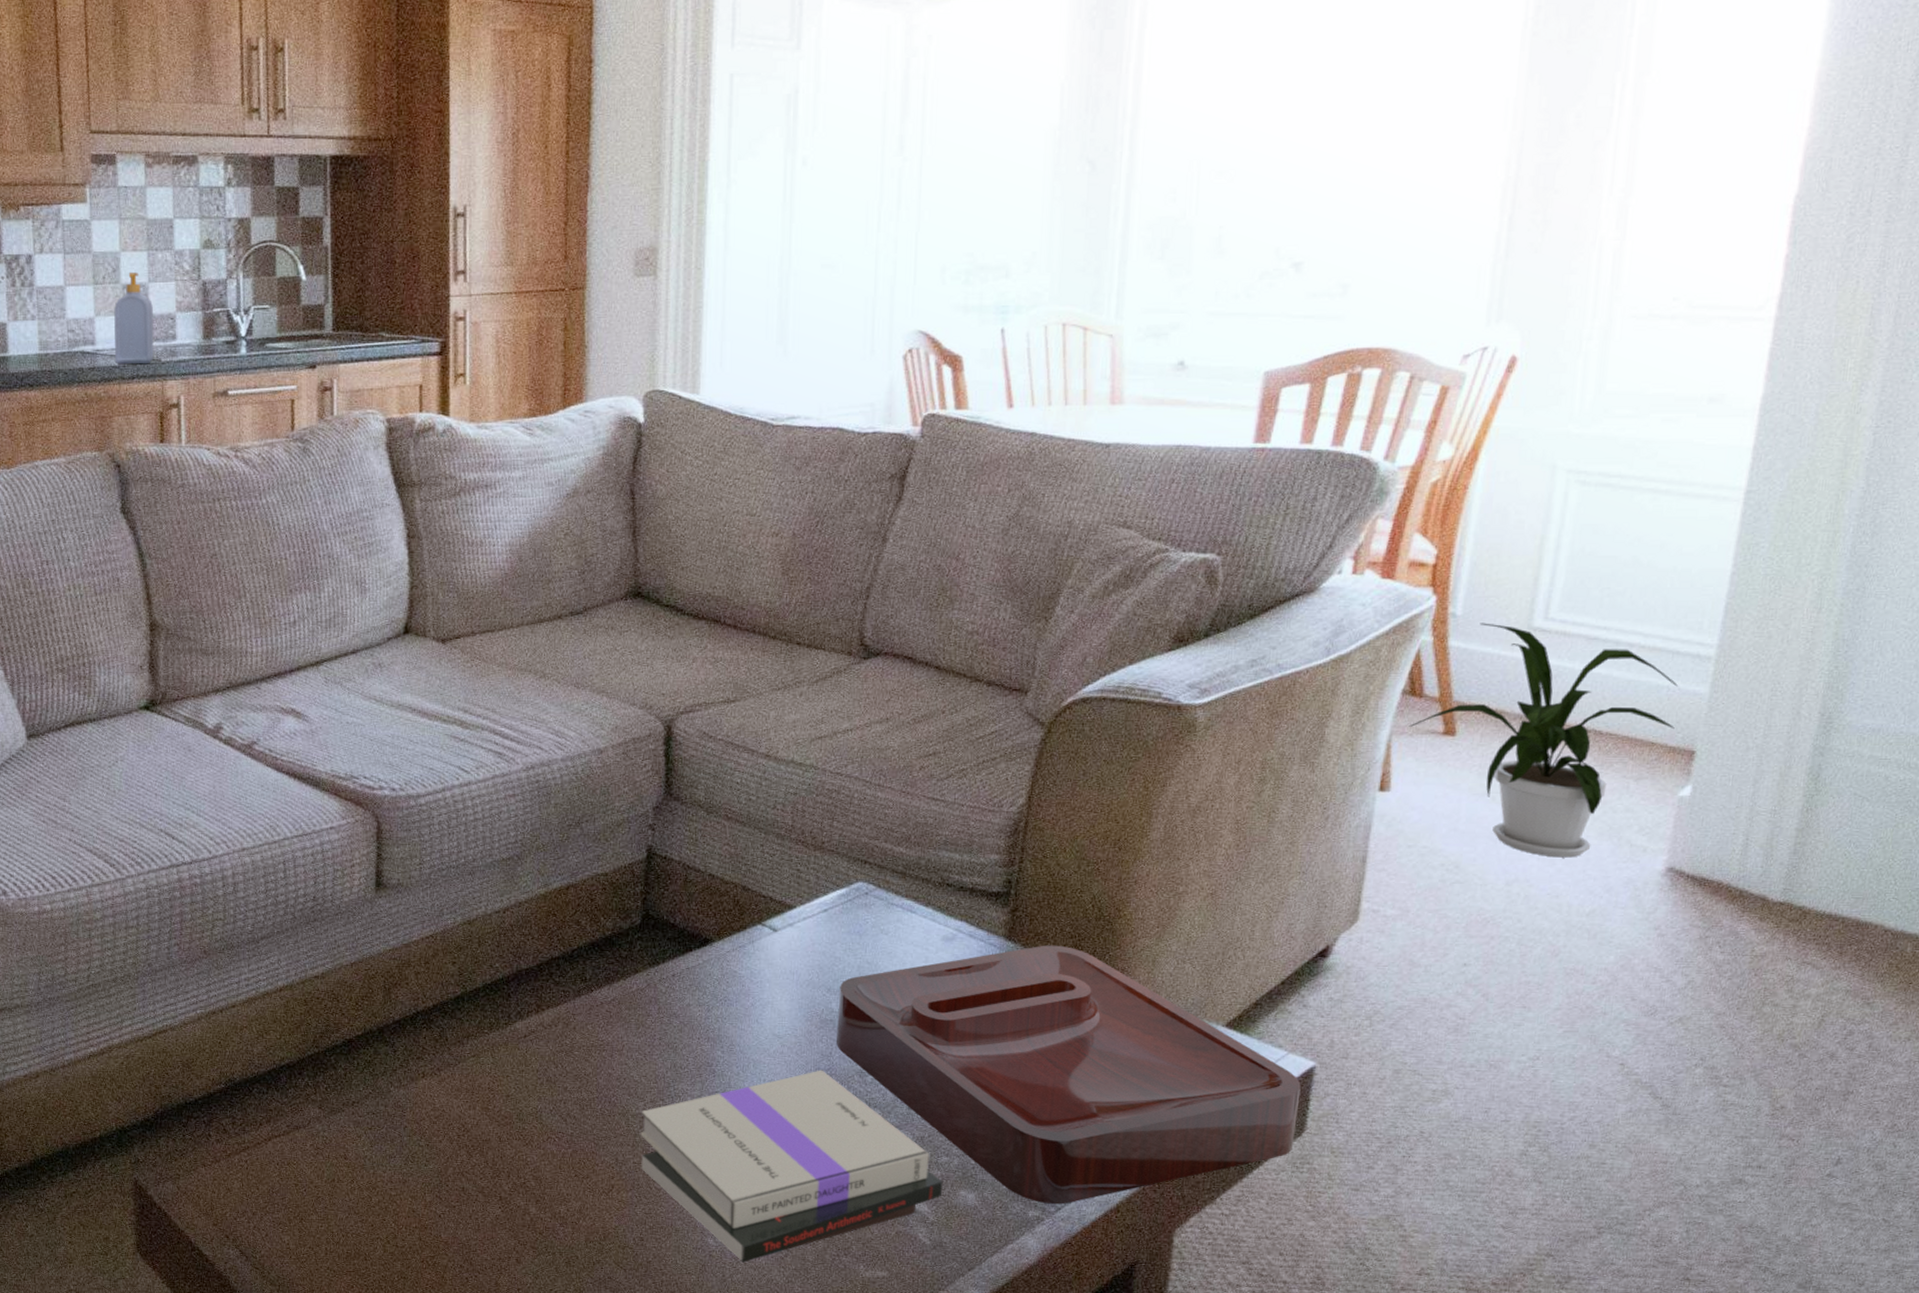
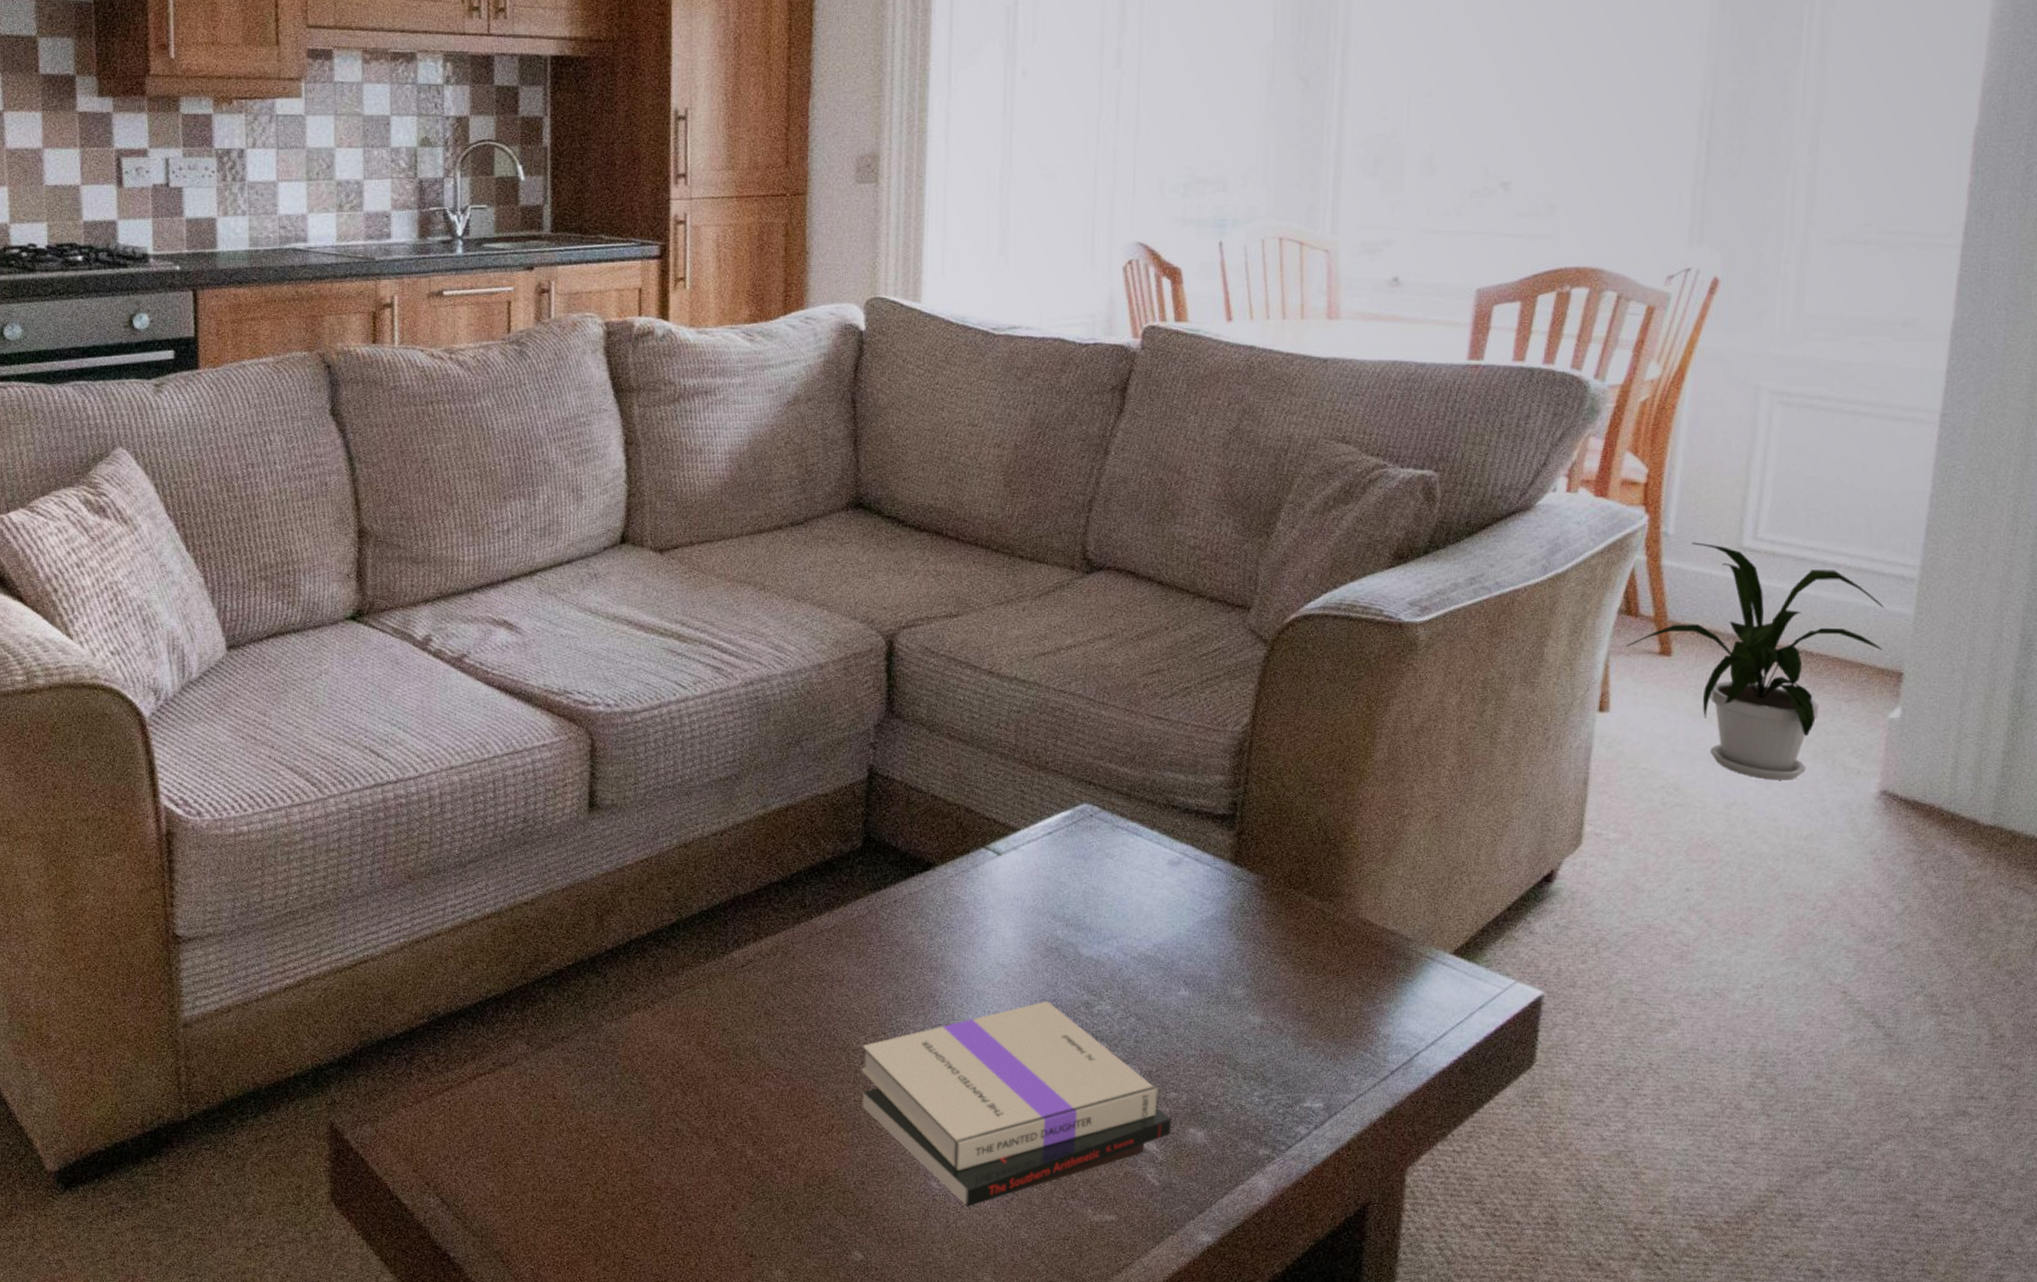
soap bottle: present [114,271,154,365] -> none [328,168,368,263]
decorative tray: present [837,945,1301,1205] -> none [1062,869,1529,1142]

